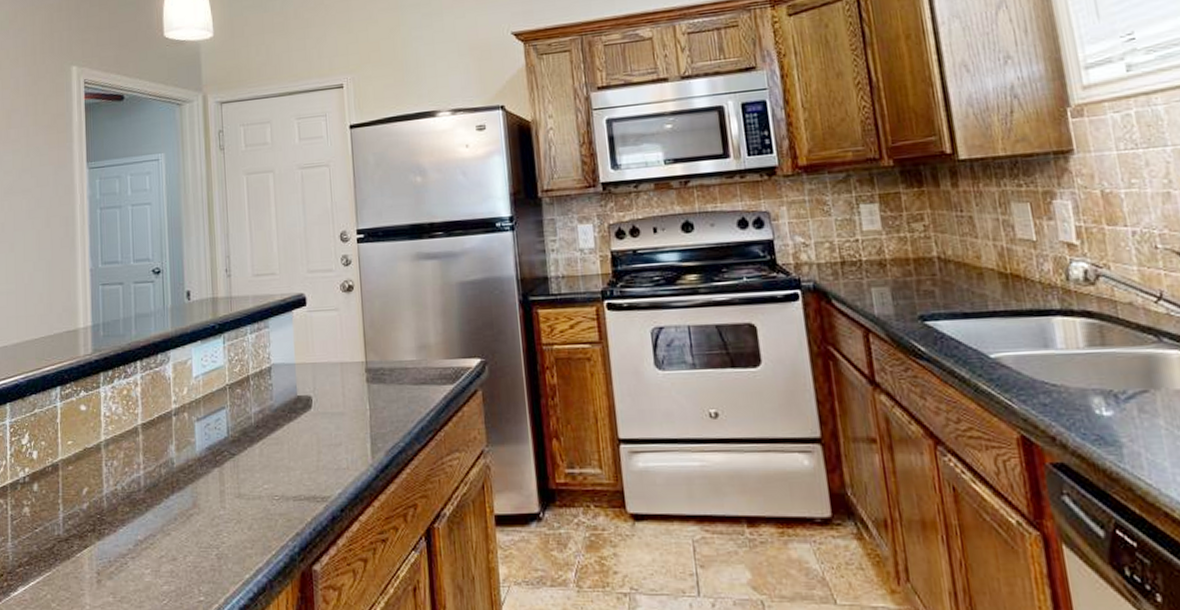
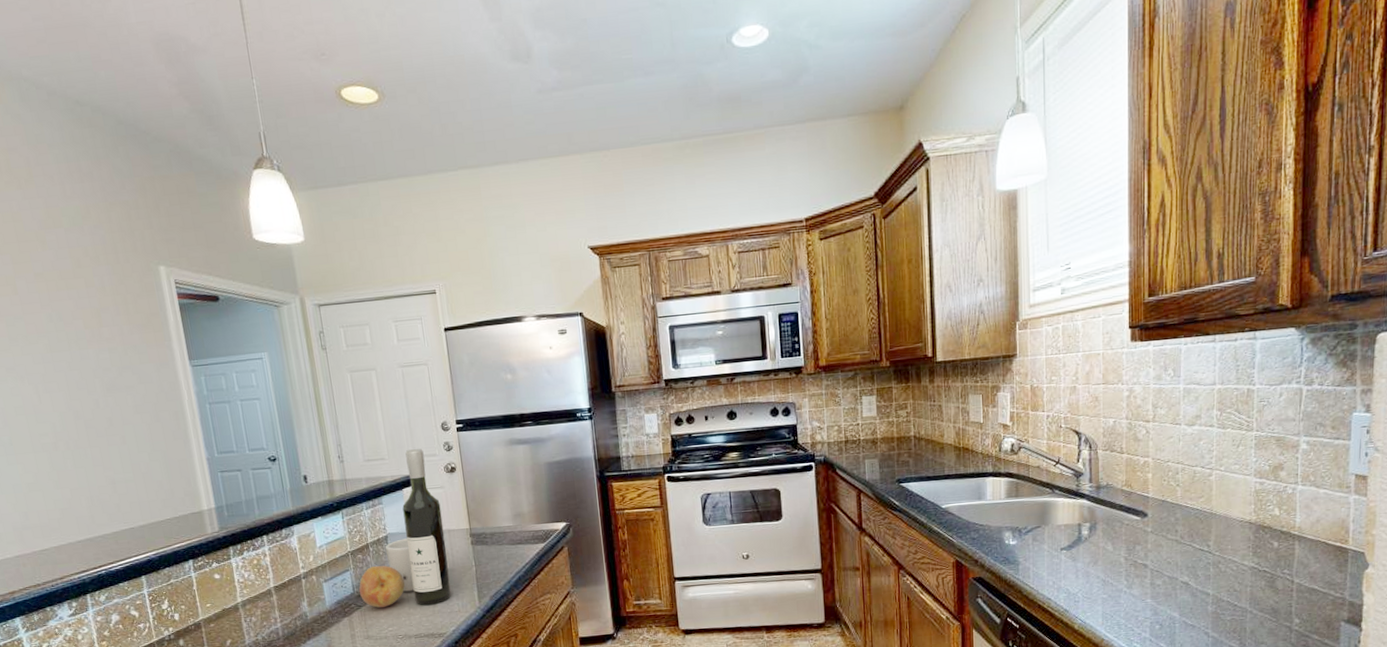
fruit: none [234,403,287,458] -> present [359,565,406,608]
mug: none [267,371,341,440] -> present [385,538,451,593]
bottle: none [291,263,340,457] -> present [402,449,452,605]

